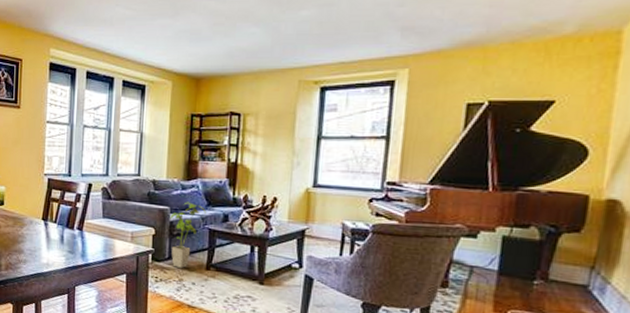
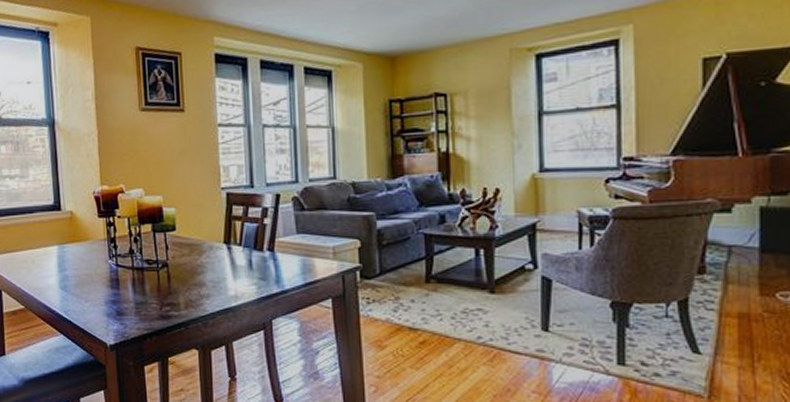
house plant: present [170,202,206,268] -> none [377,204,419,284]

